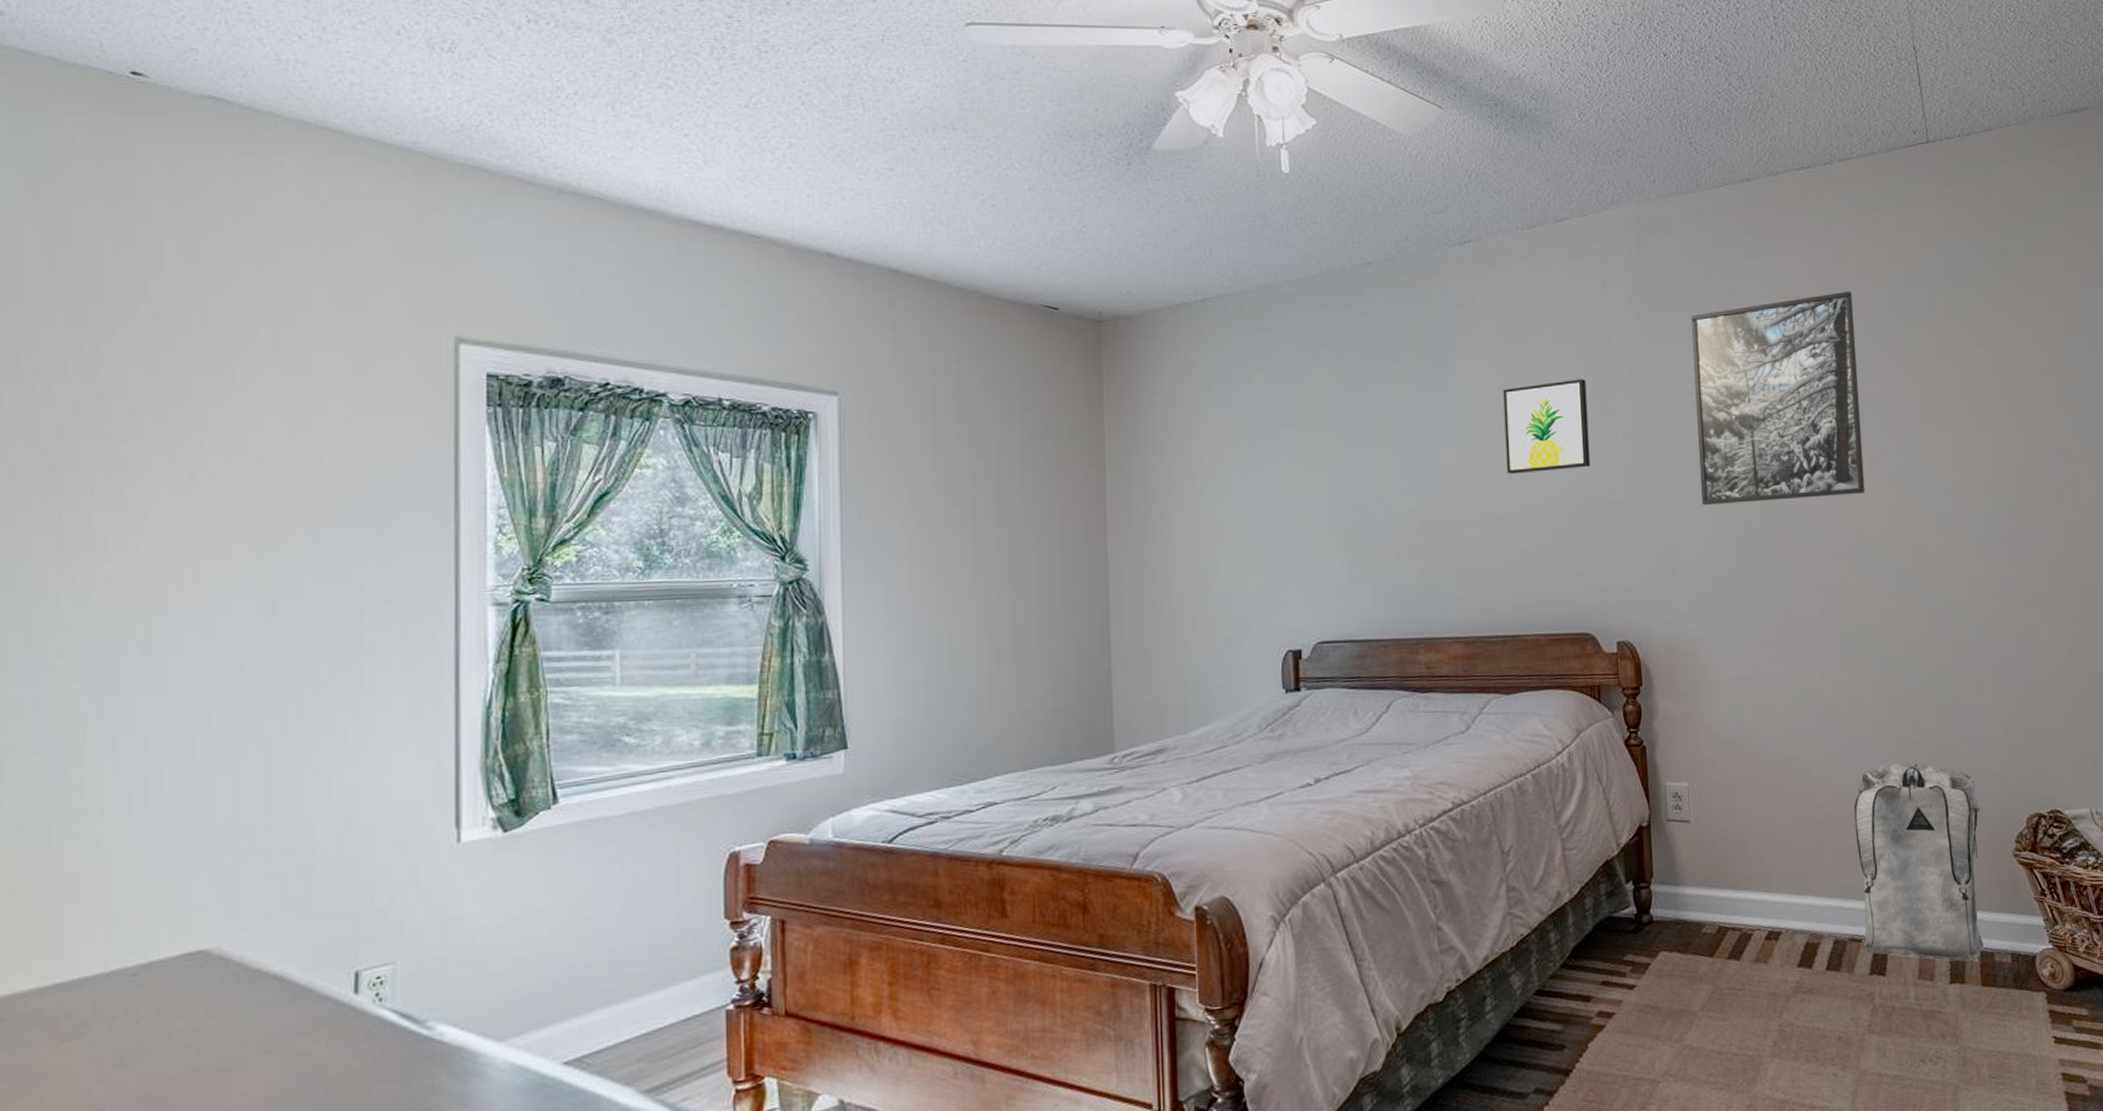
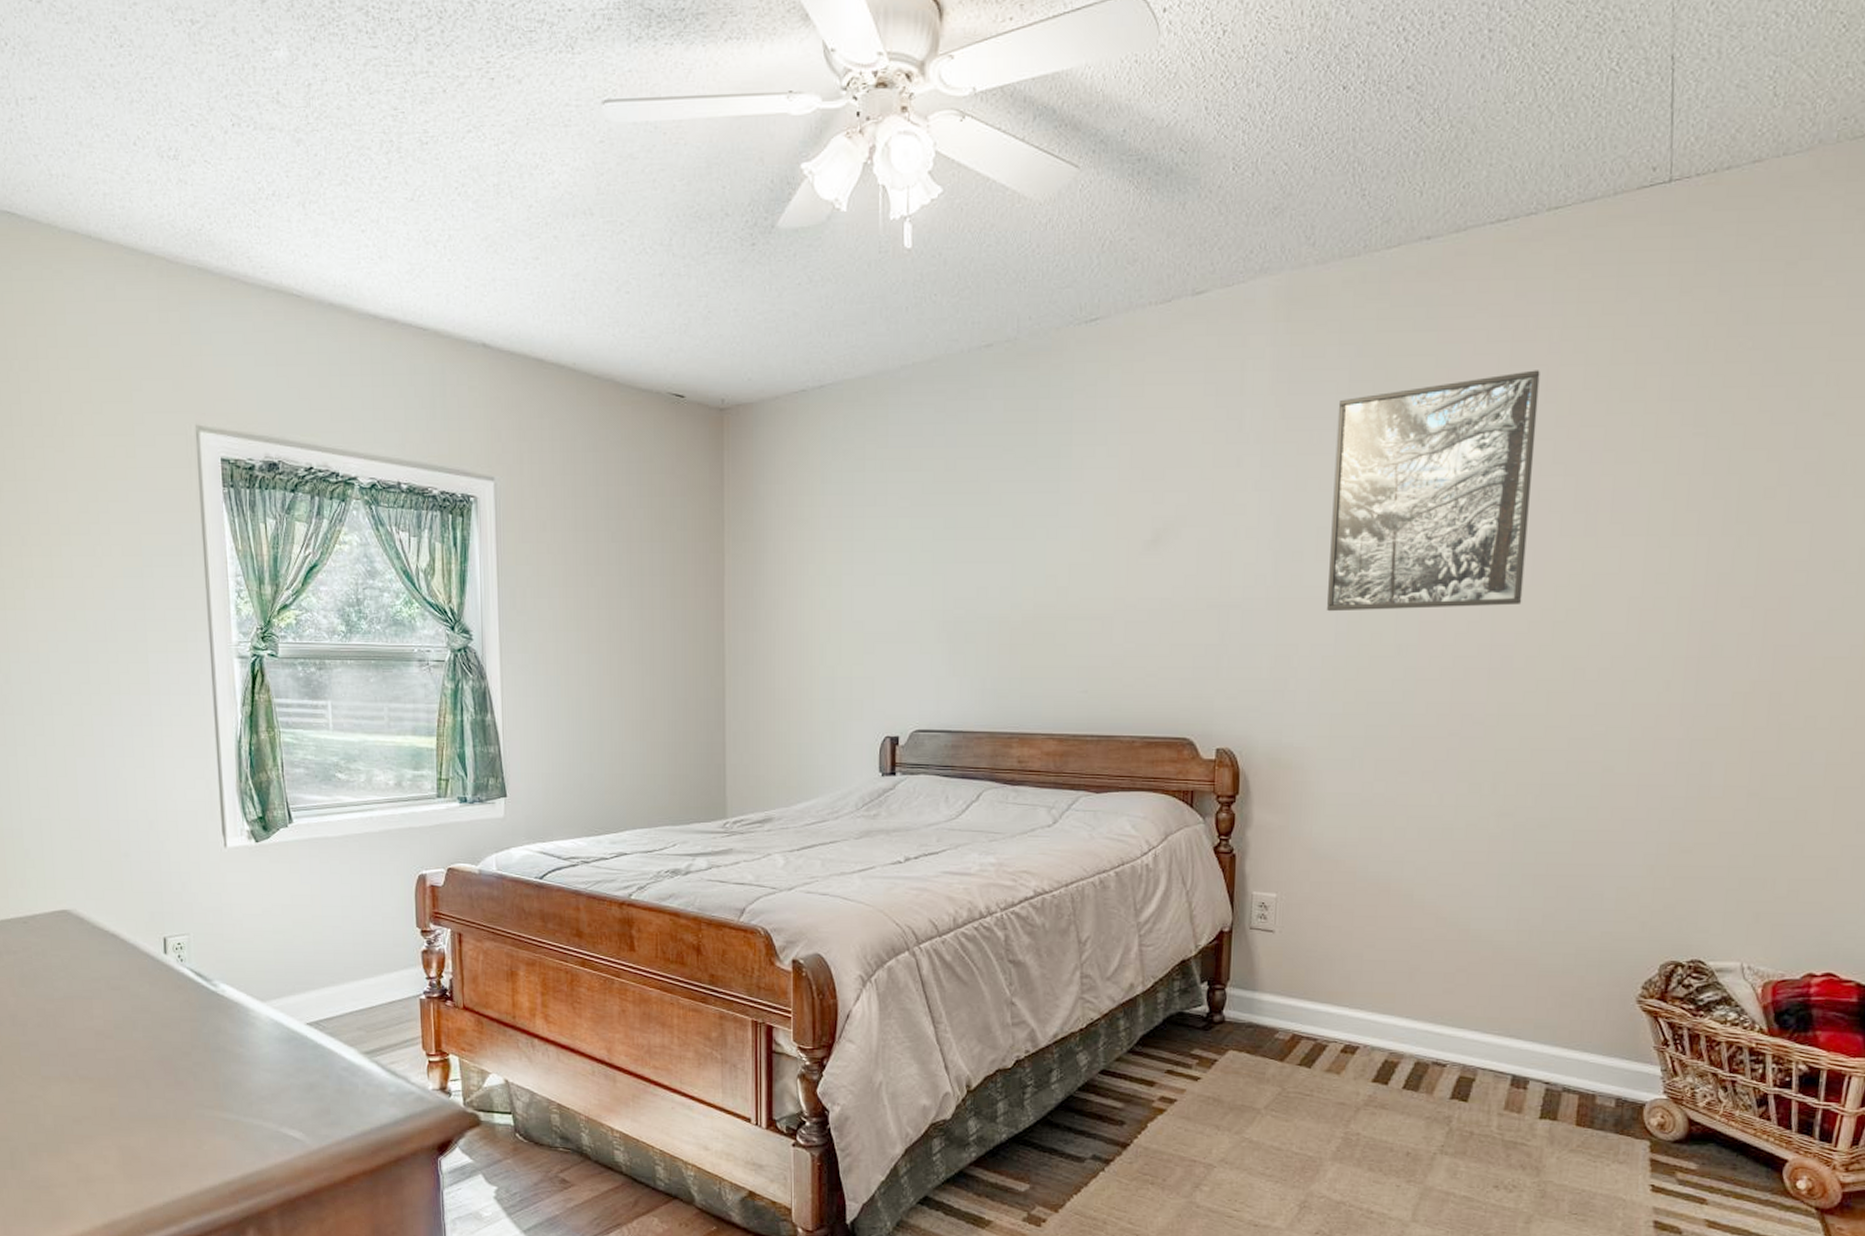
wall art: present [1503,379,1591,474] -> none [1116,471,1211,572]
backpack: present [1853,762,1984,962] -> none [1448,894,1607,1101]

